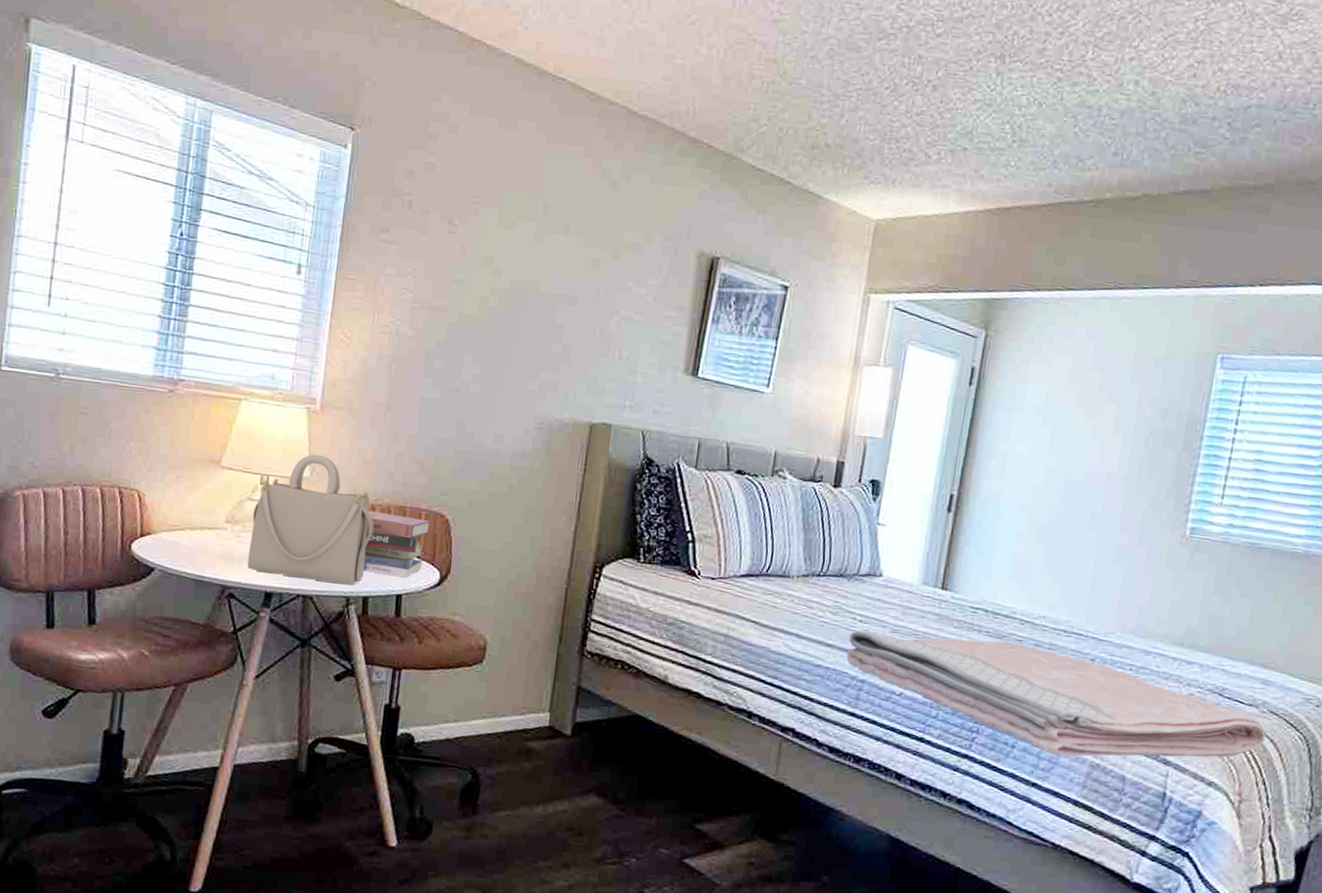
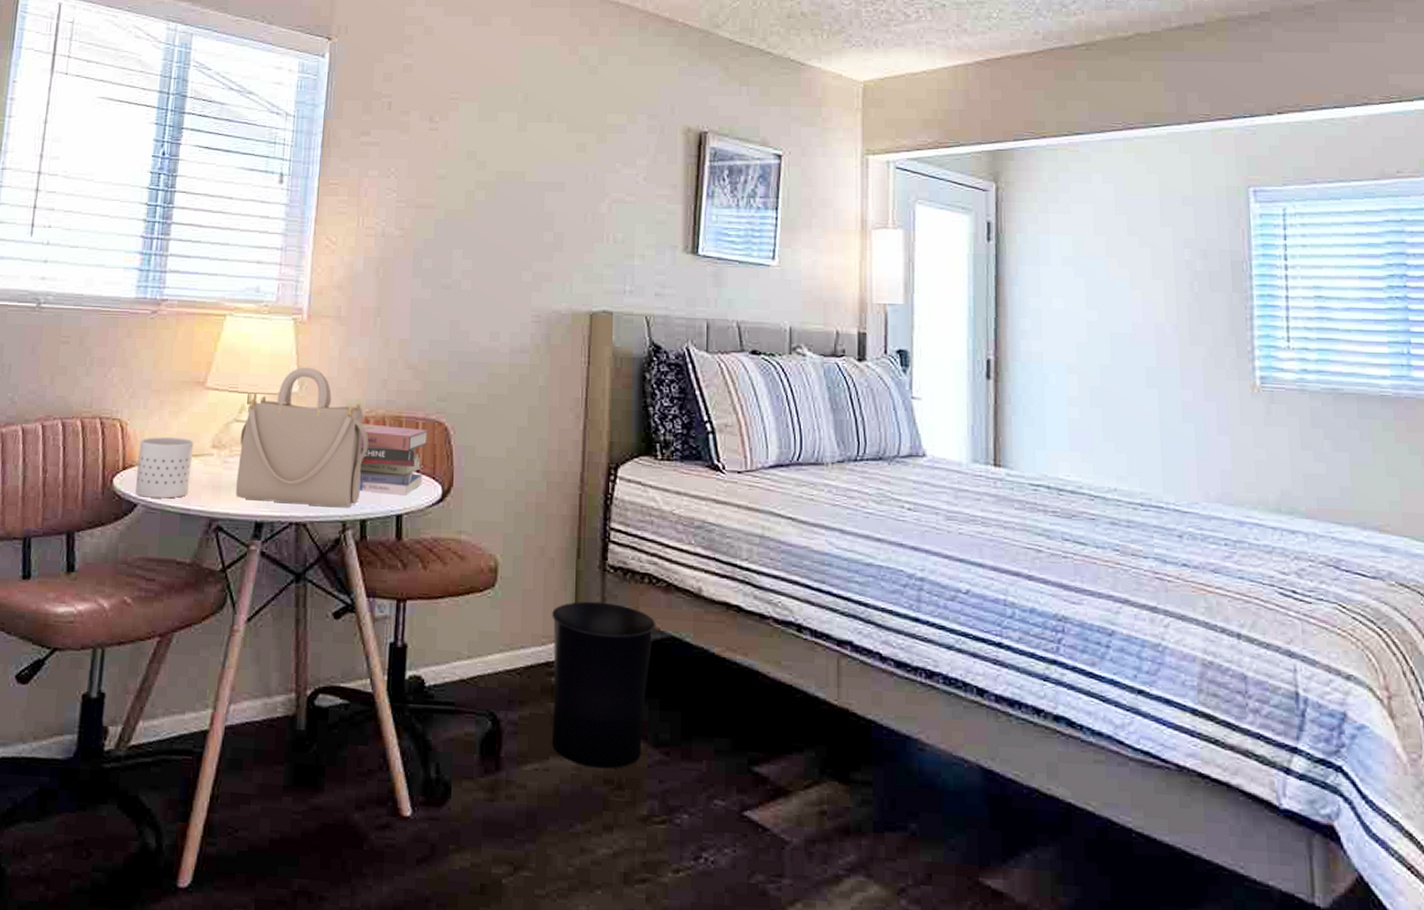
mug: none [153,508,209,566] -> present [135,436,194,499]
waste bin: none [524,680,625,819] -> present [552,601,656,769]
towel: present [846,630,1266,758] -> none [899,520,1401,655]

